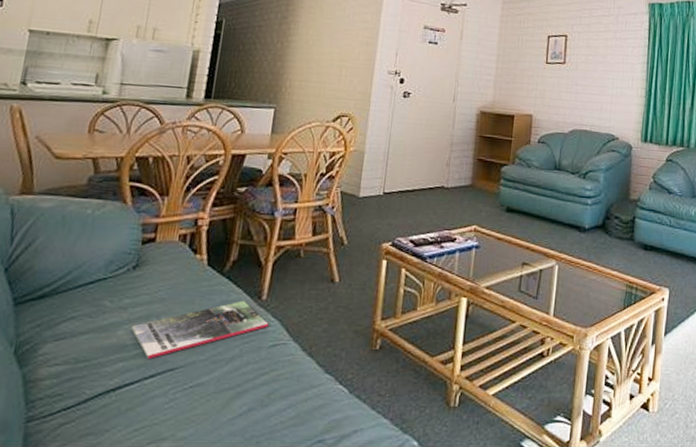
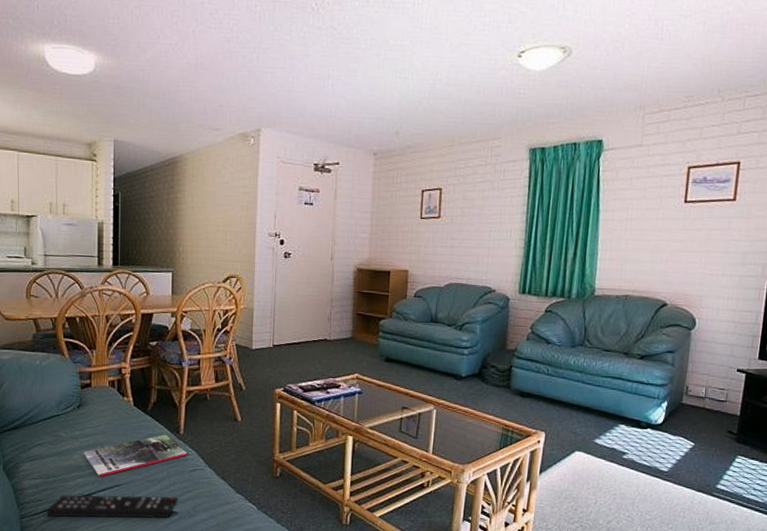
remote control: none [66,381,249,418] -> present [47,495,178,519]

